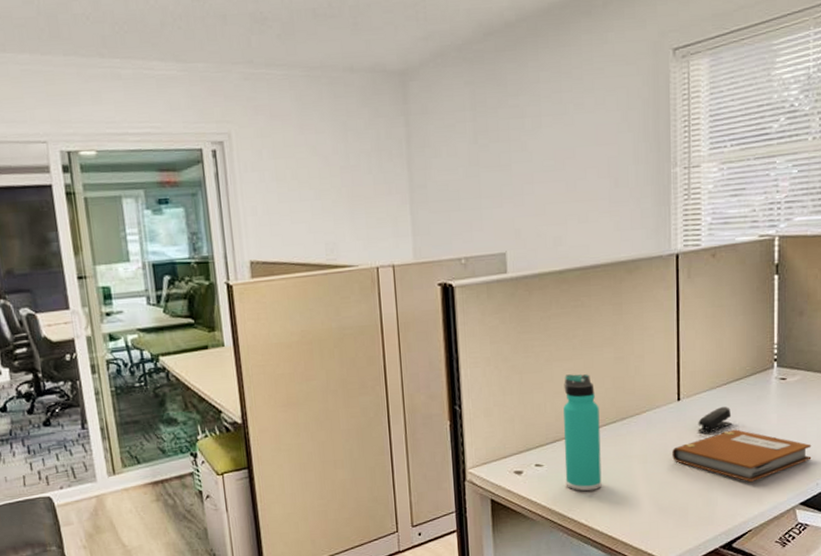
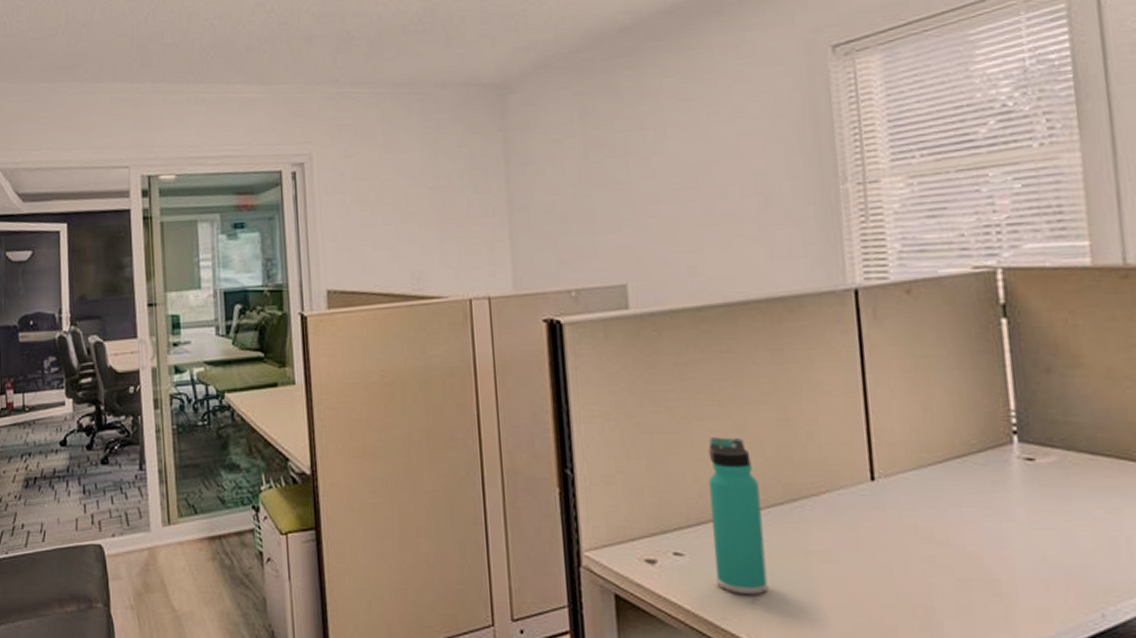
notebook: present [672,429,812,482] -> none [868,526,1089,603]
stapler: present [698,407,732,433] -> none [904,493,956,528]

